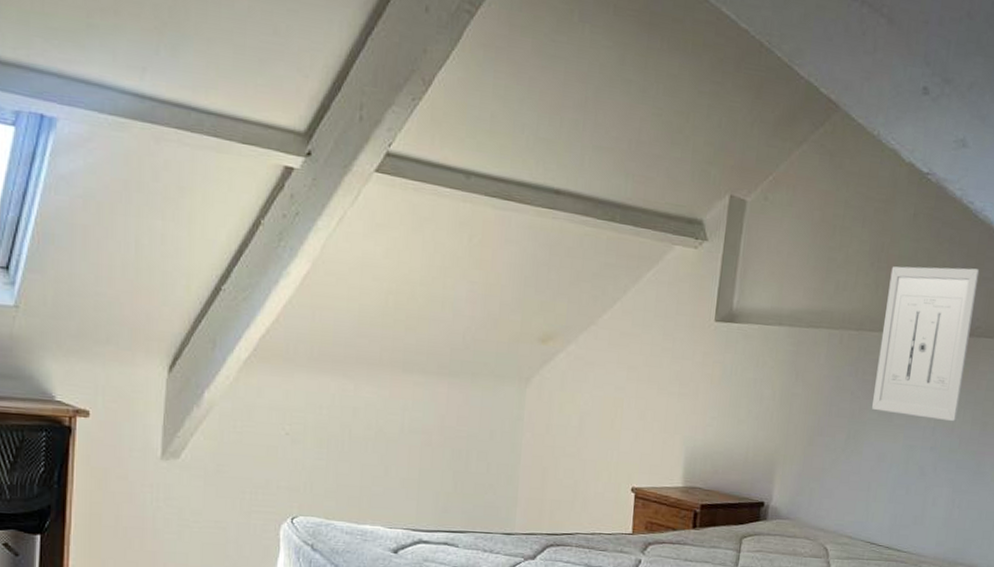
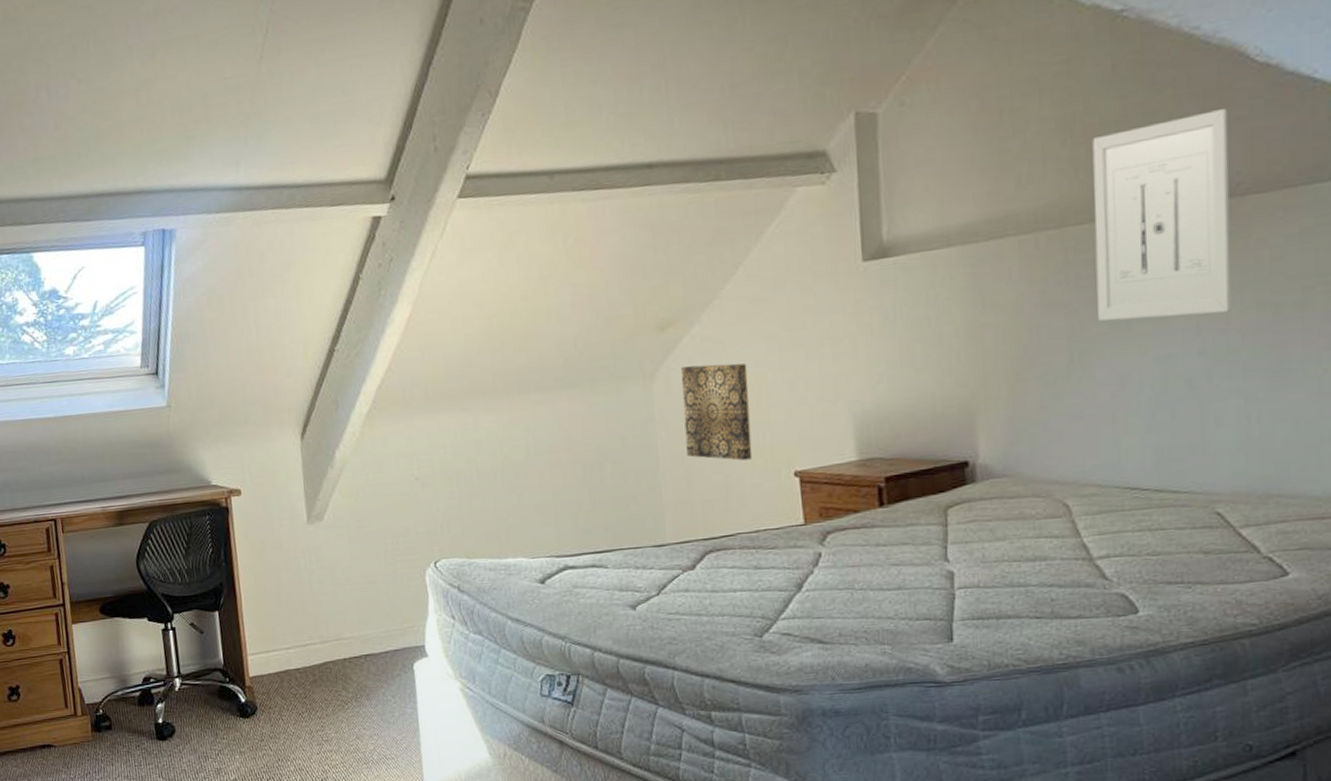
wall art: none [546,379,609,471] -> present [681,363,753,461]

